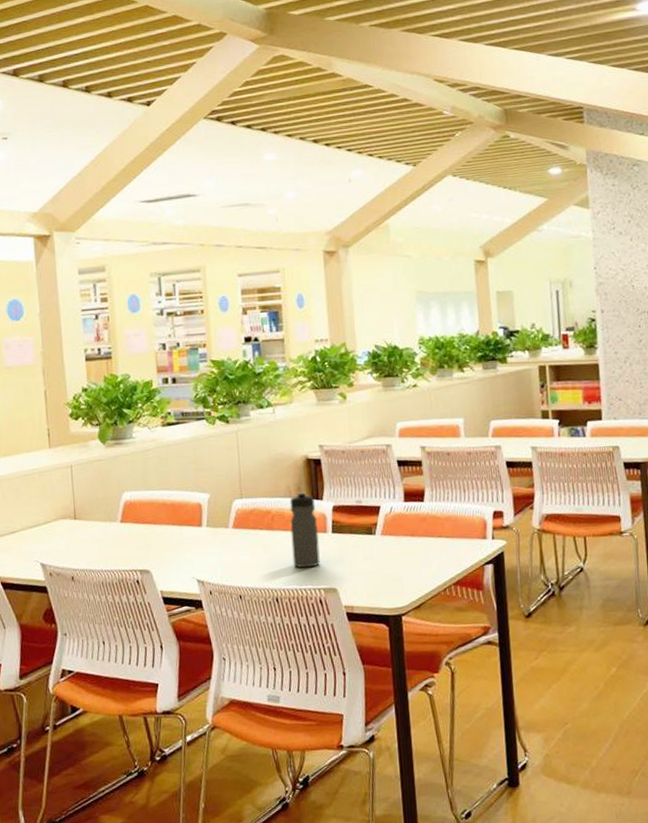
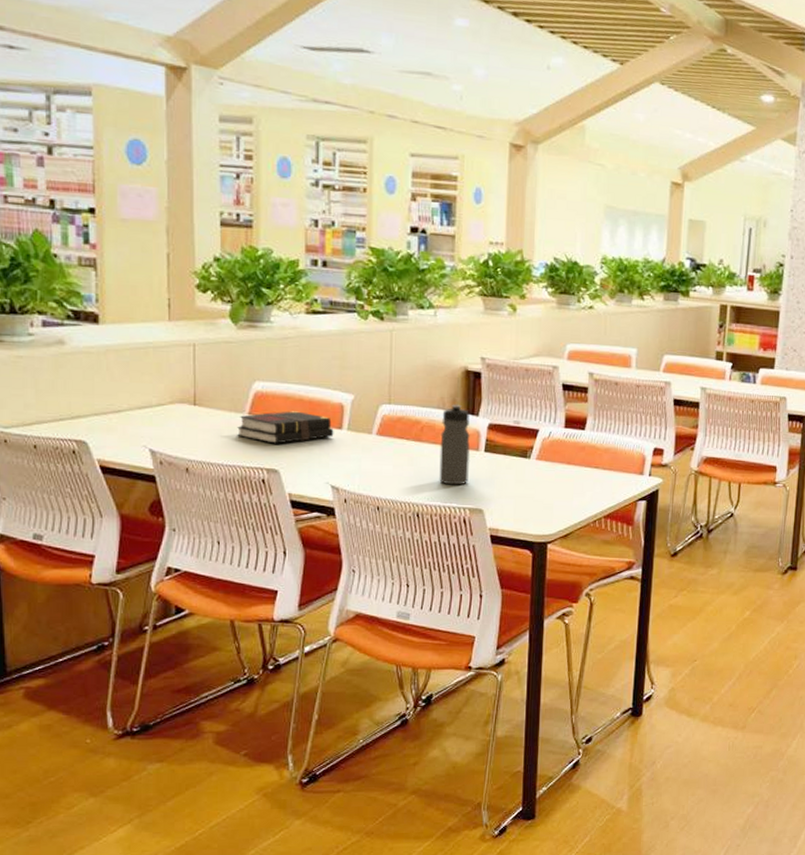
book: none [112,514,195,547] -> present [237,411,334,444]

